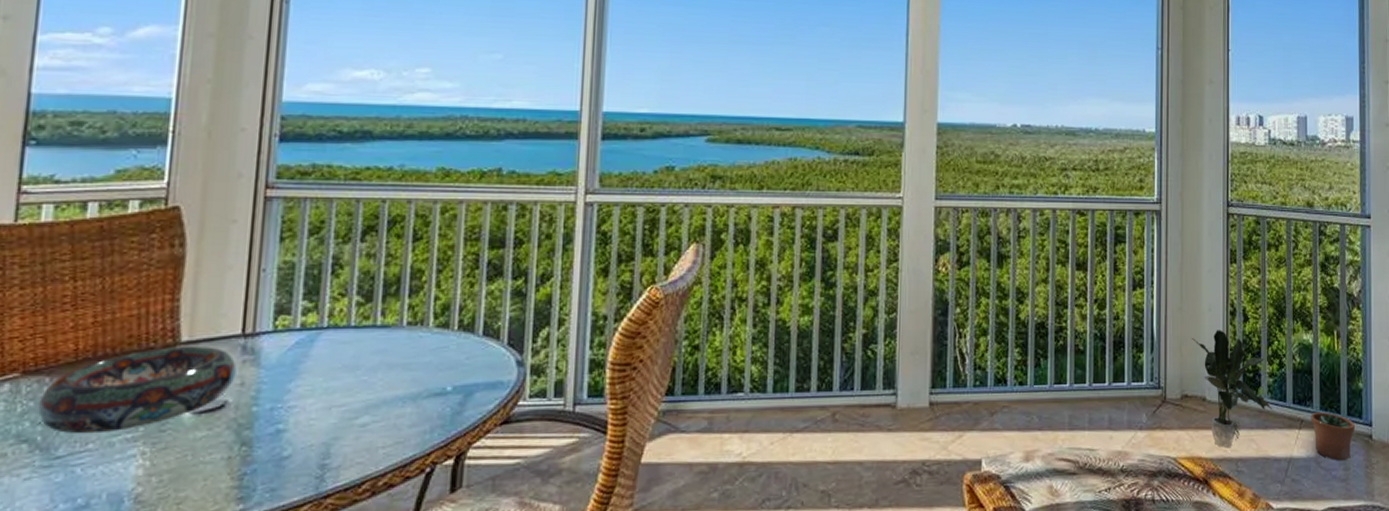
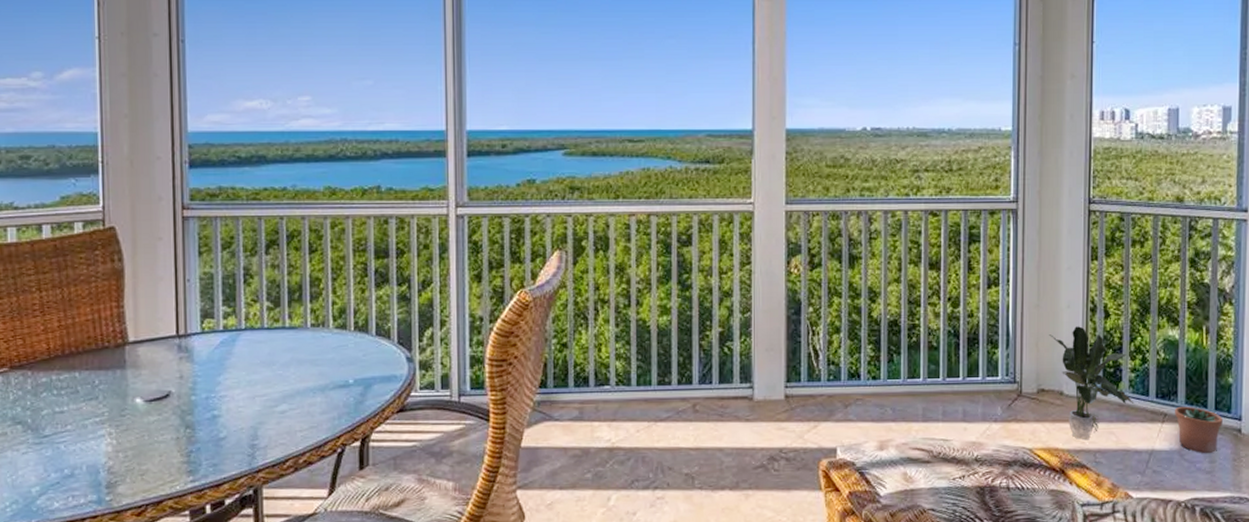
decorative bowl: present [36,345,237,434] -> none [24,345,175,418]

